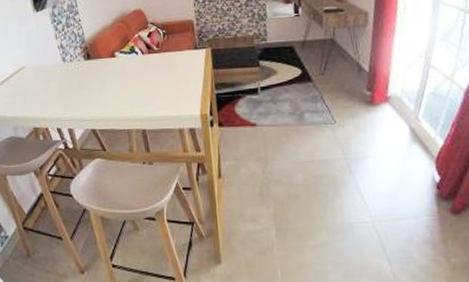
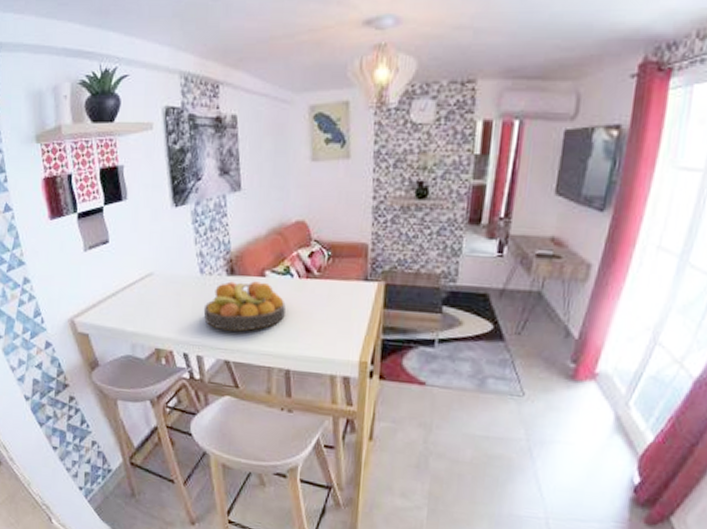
fruit bowl: none [69,61,136,105] -> present [203,281,286,332]

